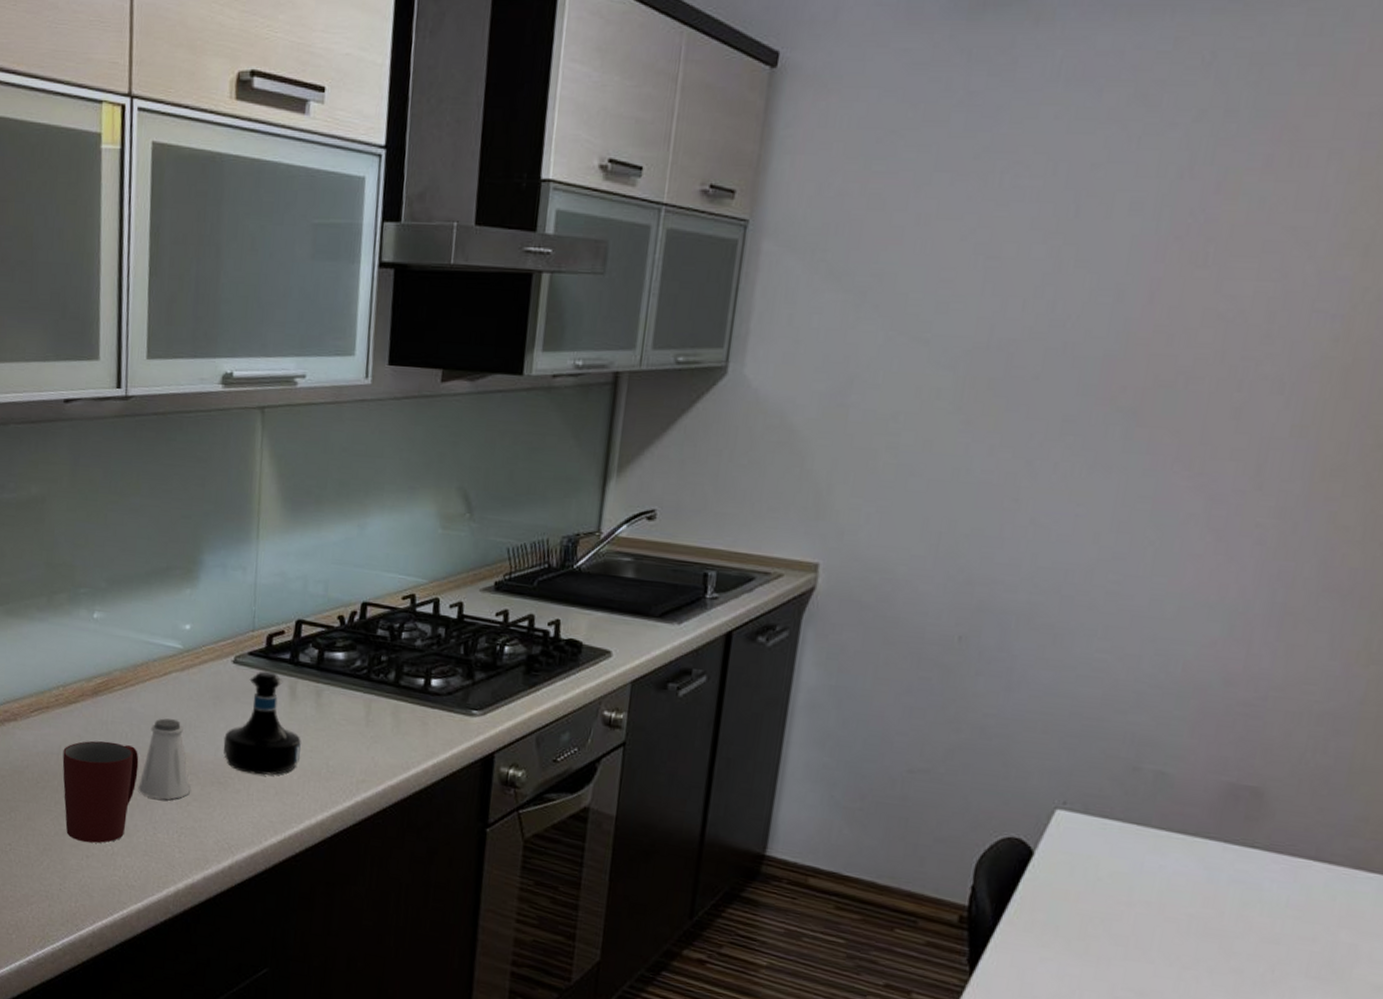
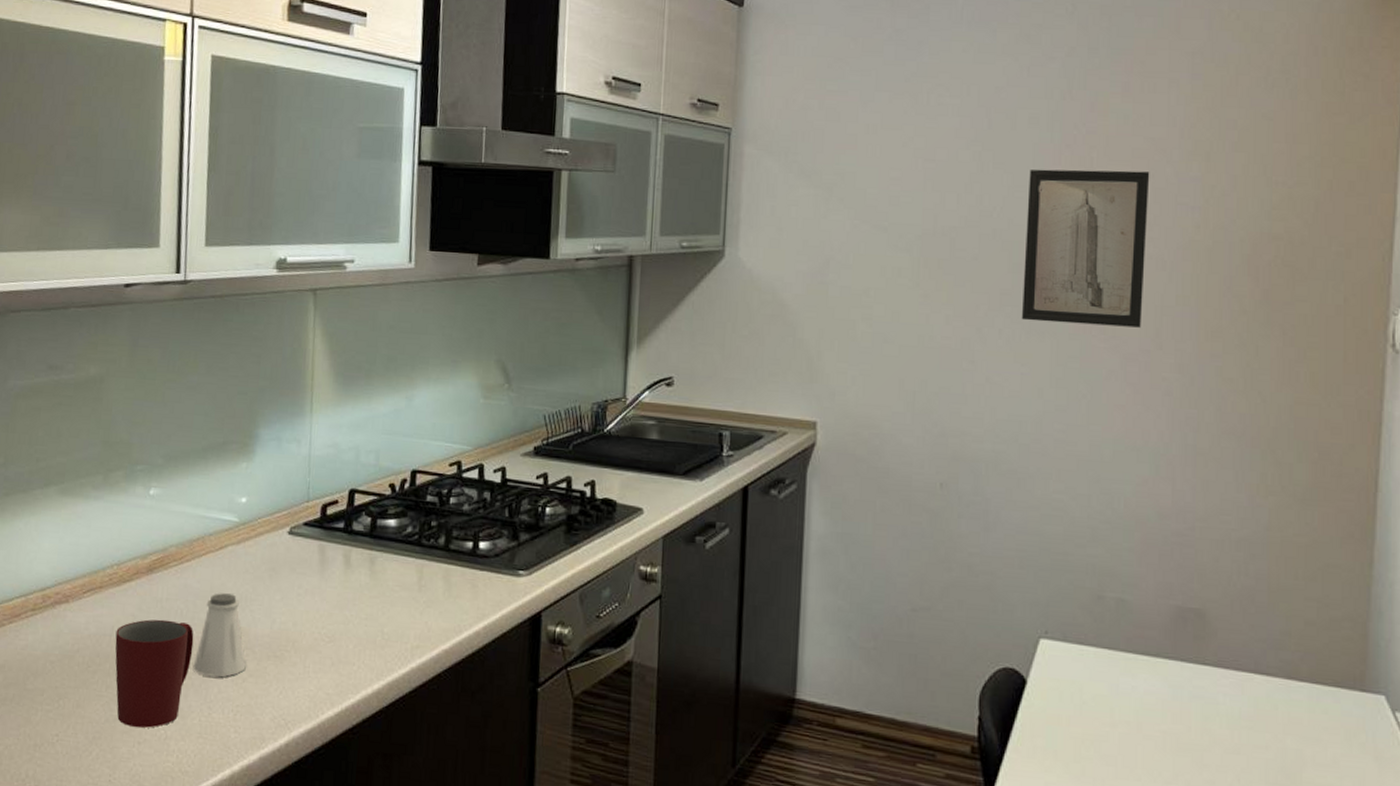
tequila bottle: present [223,671,301,775] -> none [279,541,356,646]
wall art: none [1084,267,1283,464] -> present [1021,169,1150,328]

